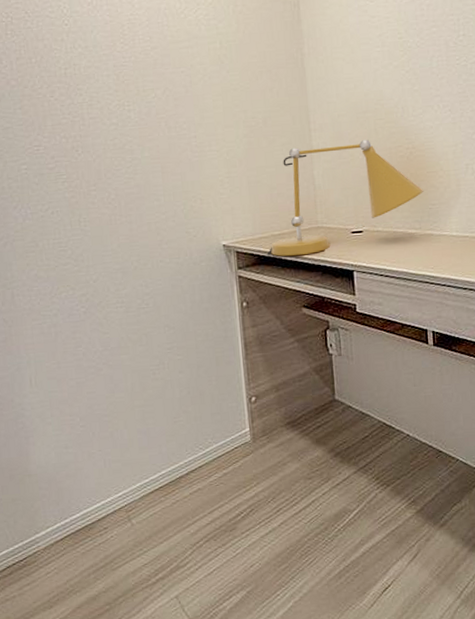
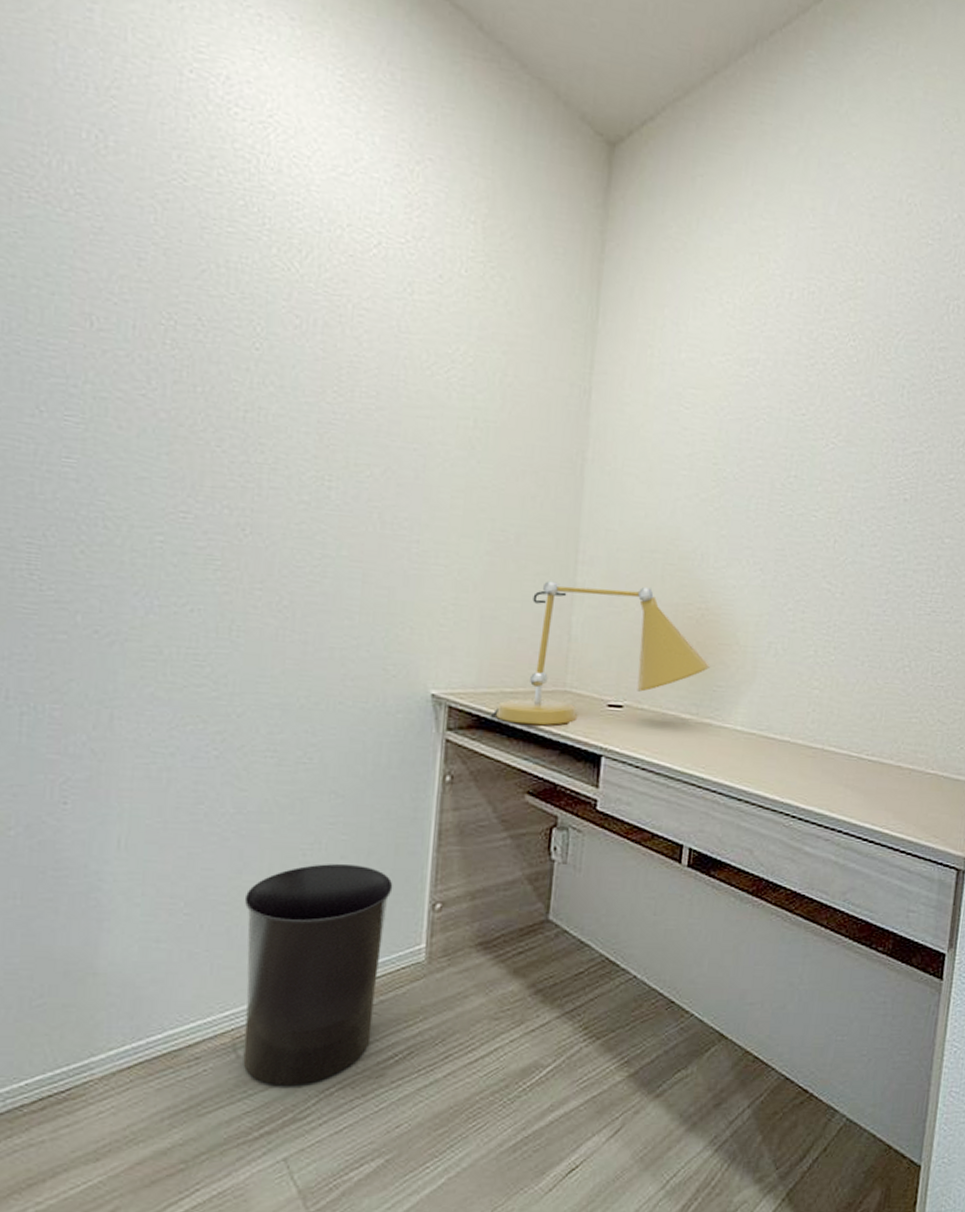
waste bin: none [119,376,222,543] -> present [243,863,393,1086]

